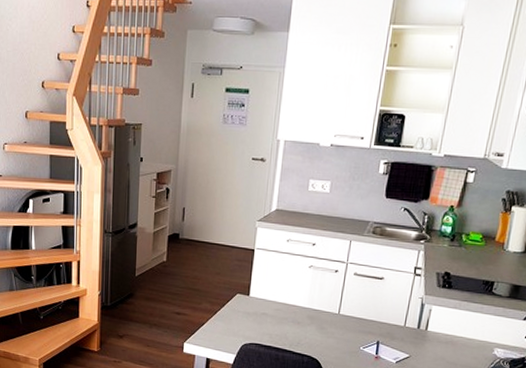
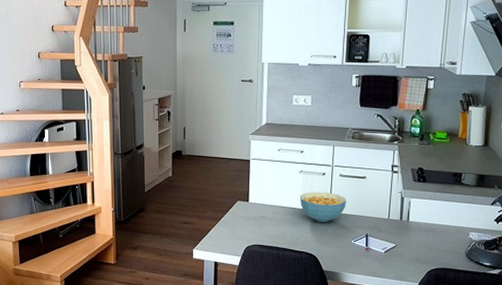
cereal bowl: none [306,290,359,324] -> present [299,192,346,222]

